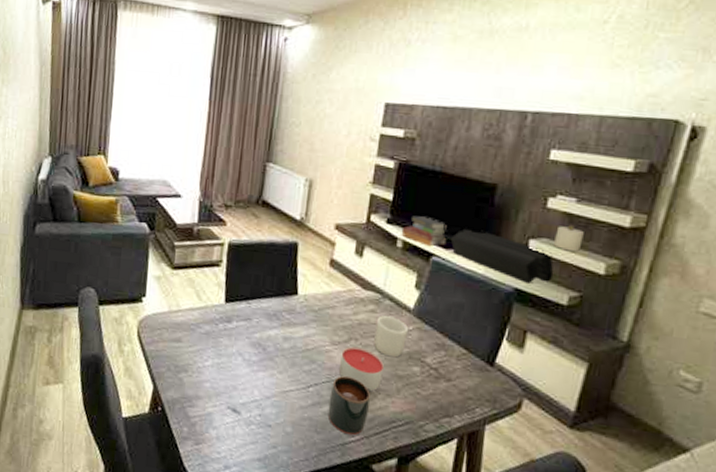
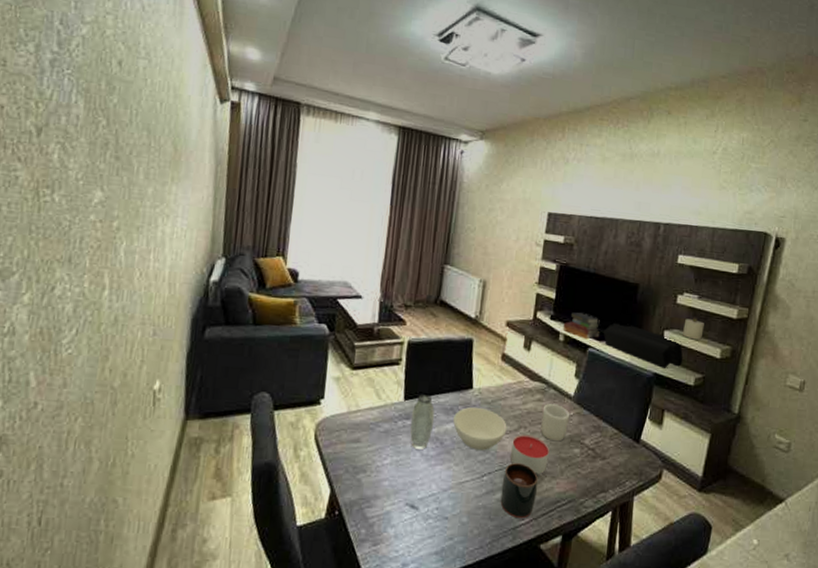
vase: none [231,298,257,354] -> present [409,394,435,449]
soup bowl: none [276,314,336,361] -> present [453,406,507,451]

